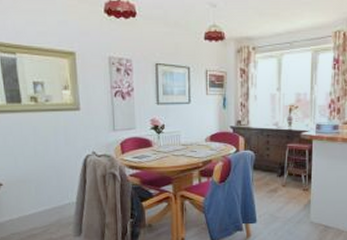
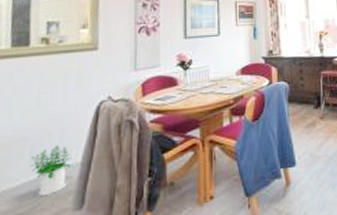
potted plant: none [37,187,68,224] -> present [31,144,71,197]

